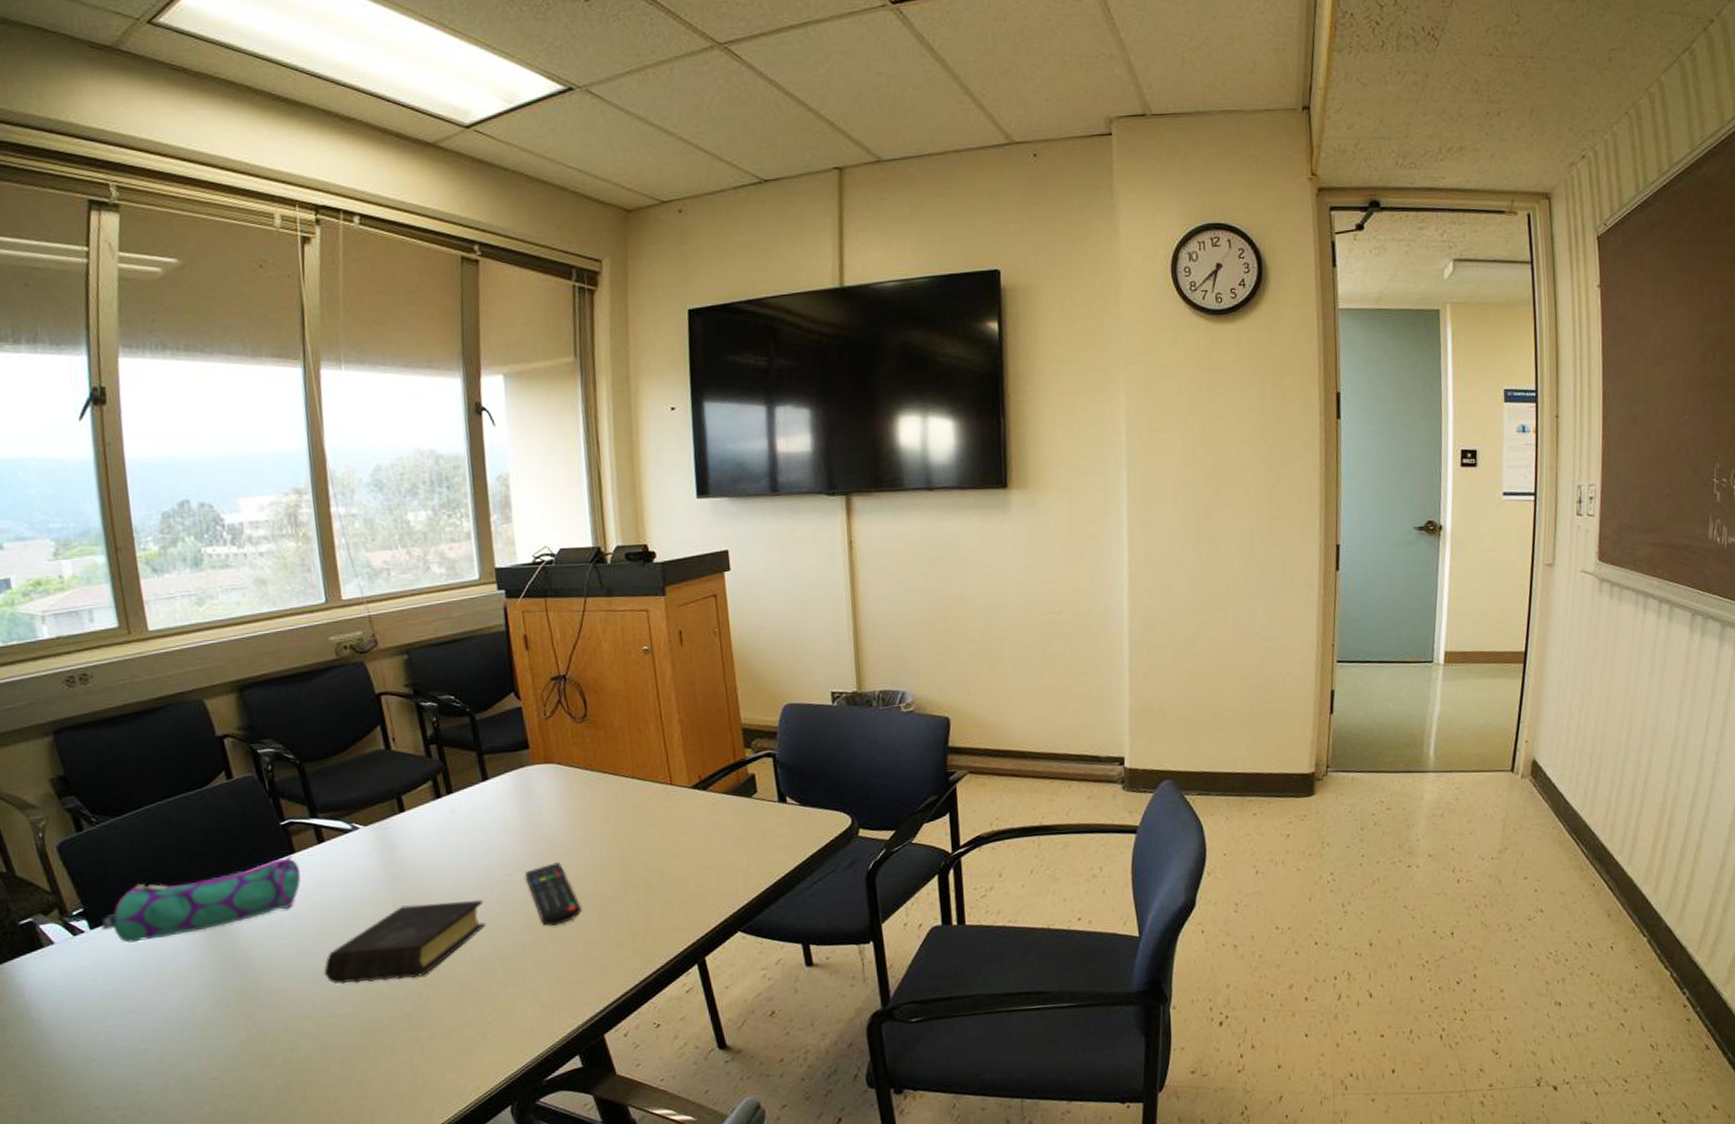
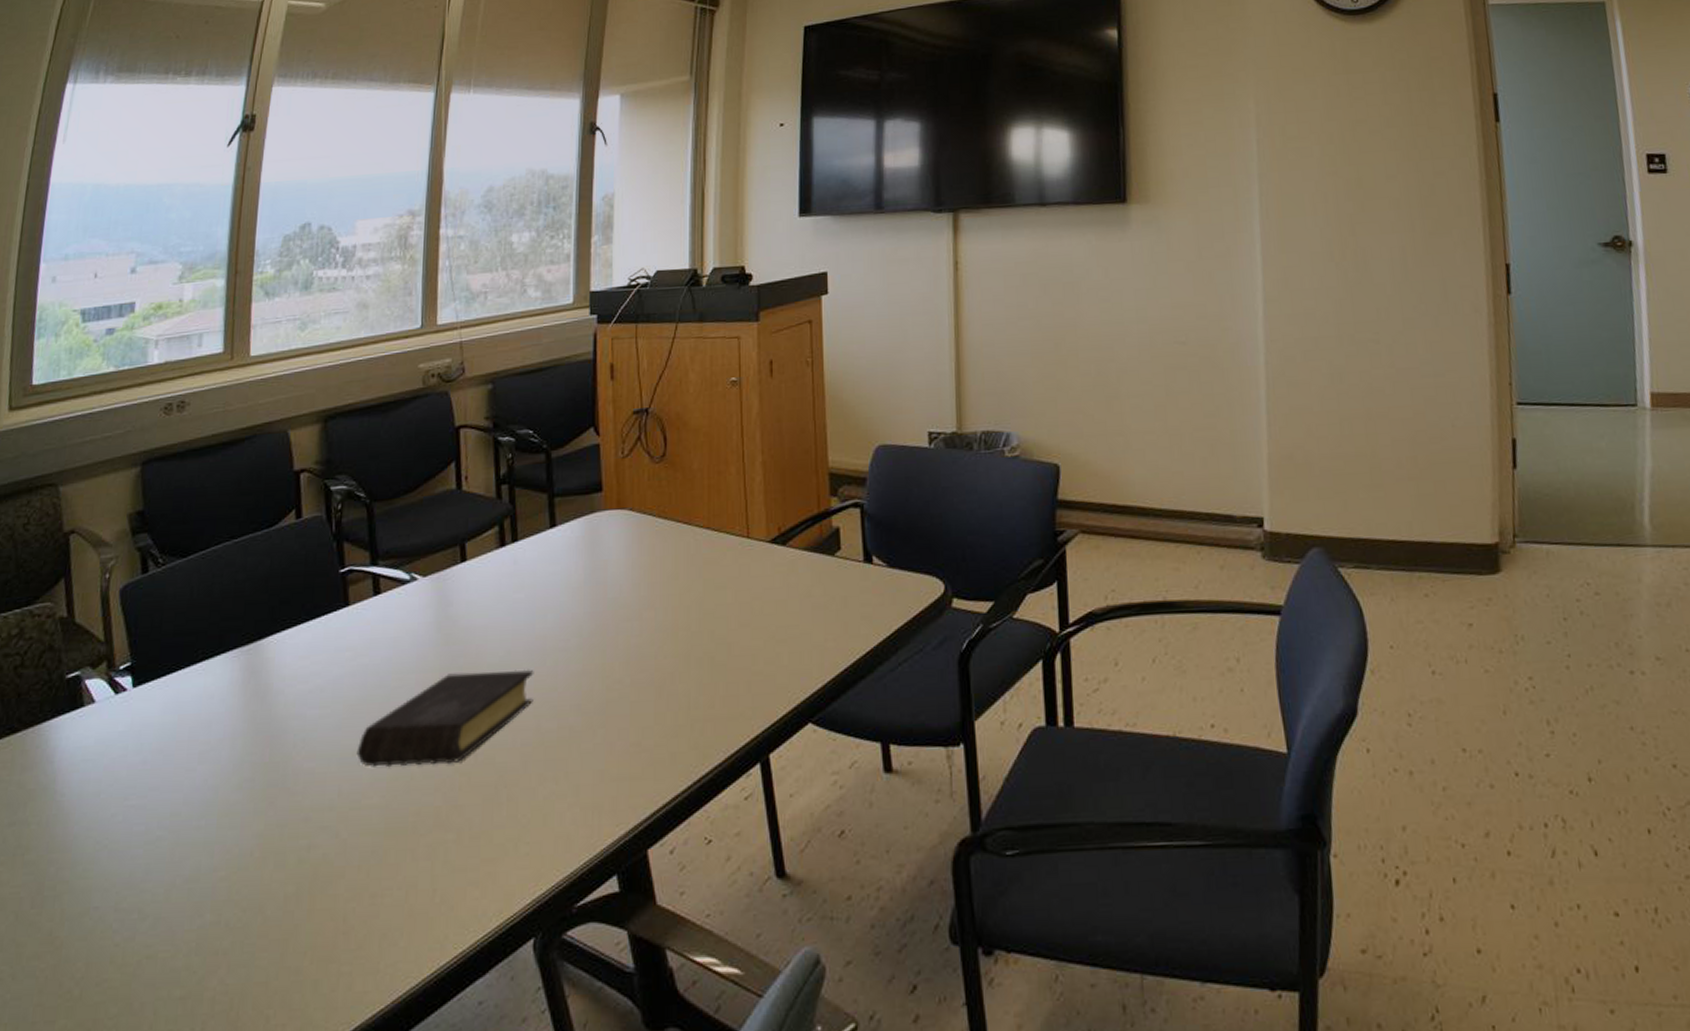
pencil case: present [101,855,302,943] -> none [144,608,352,705]
remote control: present [524,862,582,926] -> none [581,627,638,706]

